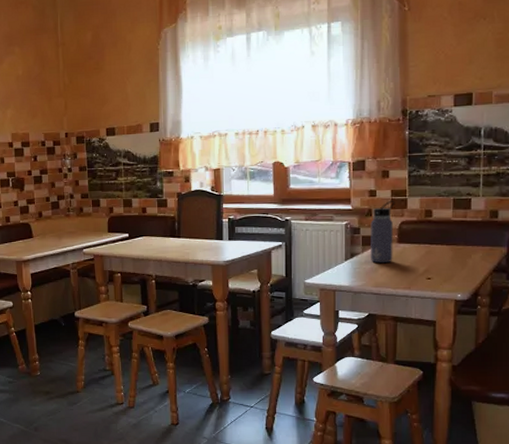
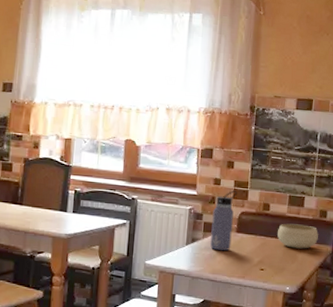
bowl: none [443,228,490,254] -> present [277,223,318,249]

